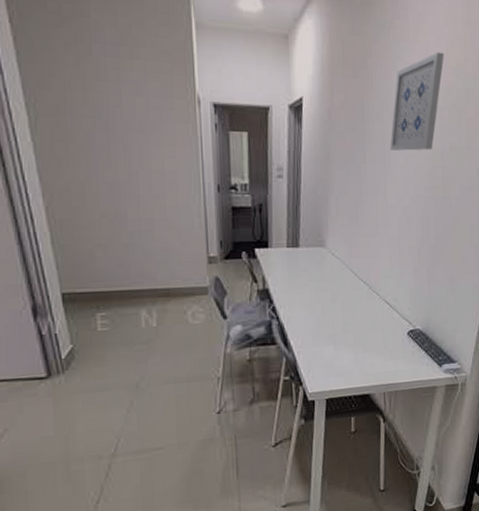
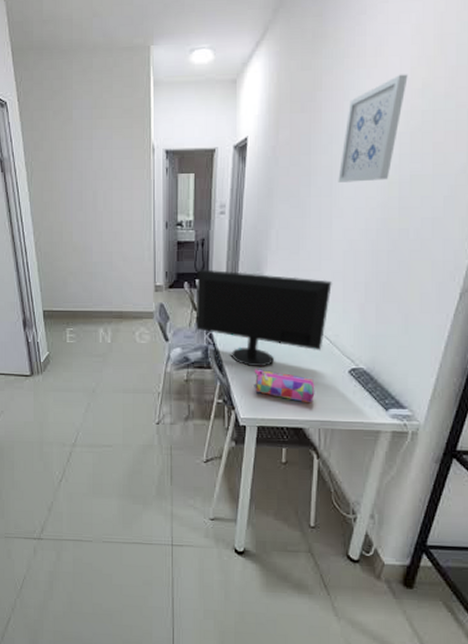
computer monitor: none [255,237,389,338] -> present [195,269,332,368]
pencil case: none [320,339,379,369] -> present [254,369,315,404]

